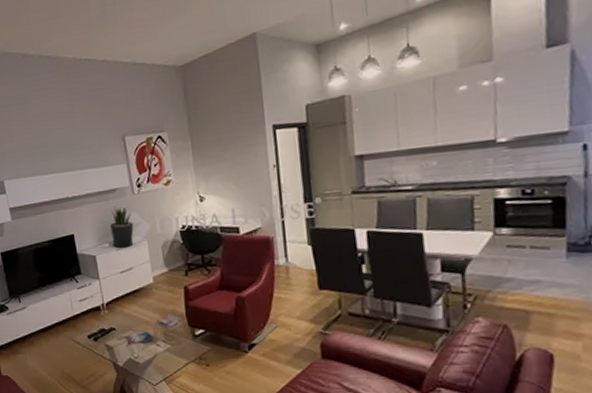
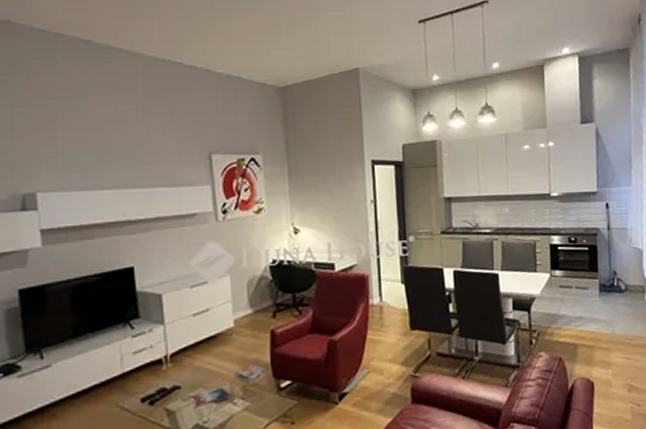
planter: present [110,206,134,249] -> none [185,233,214,286]

